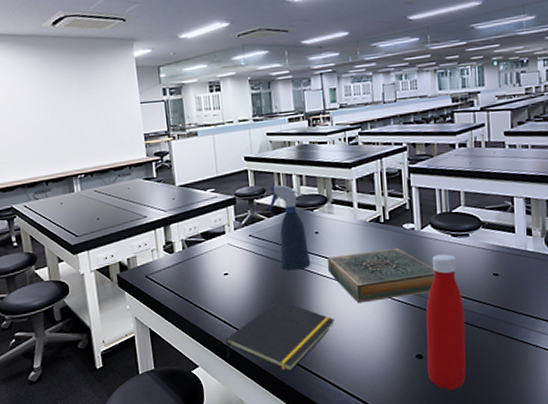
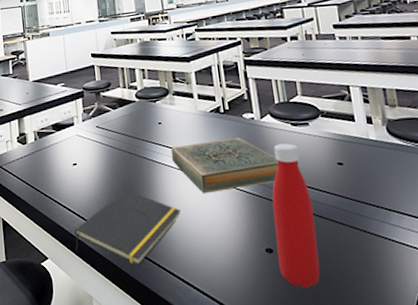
spray bottle: present [269,185,311,271] -> none [114,78,155,161]

